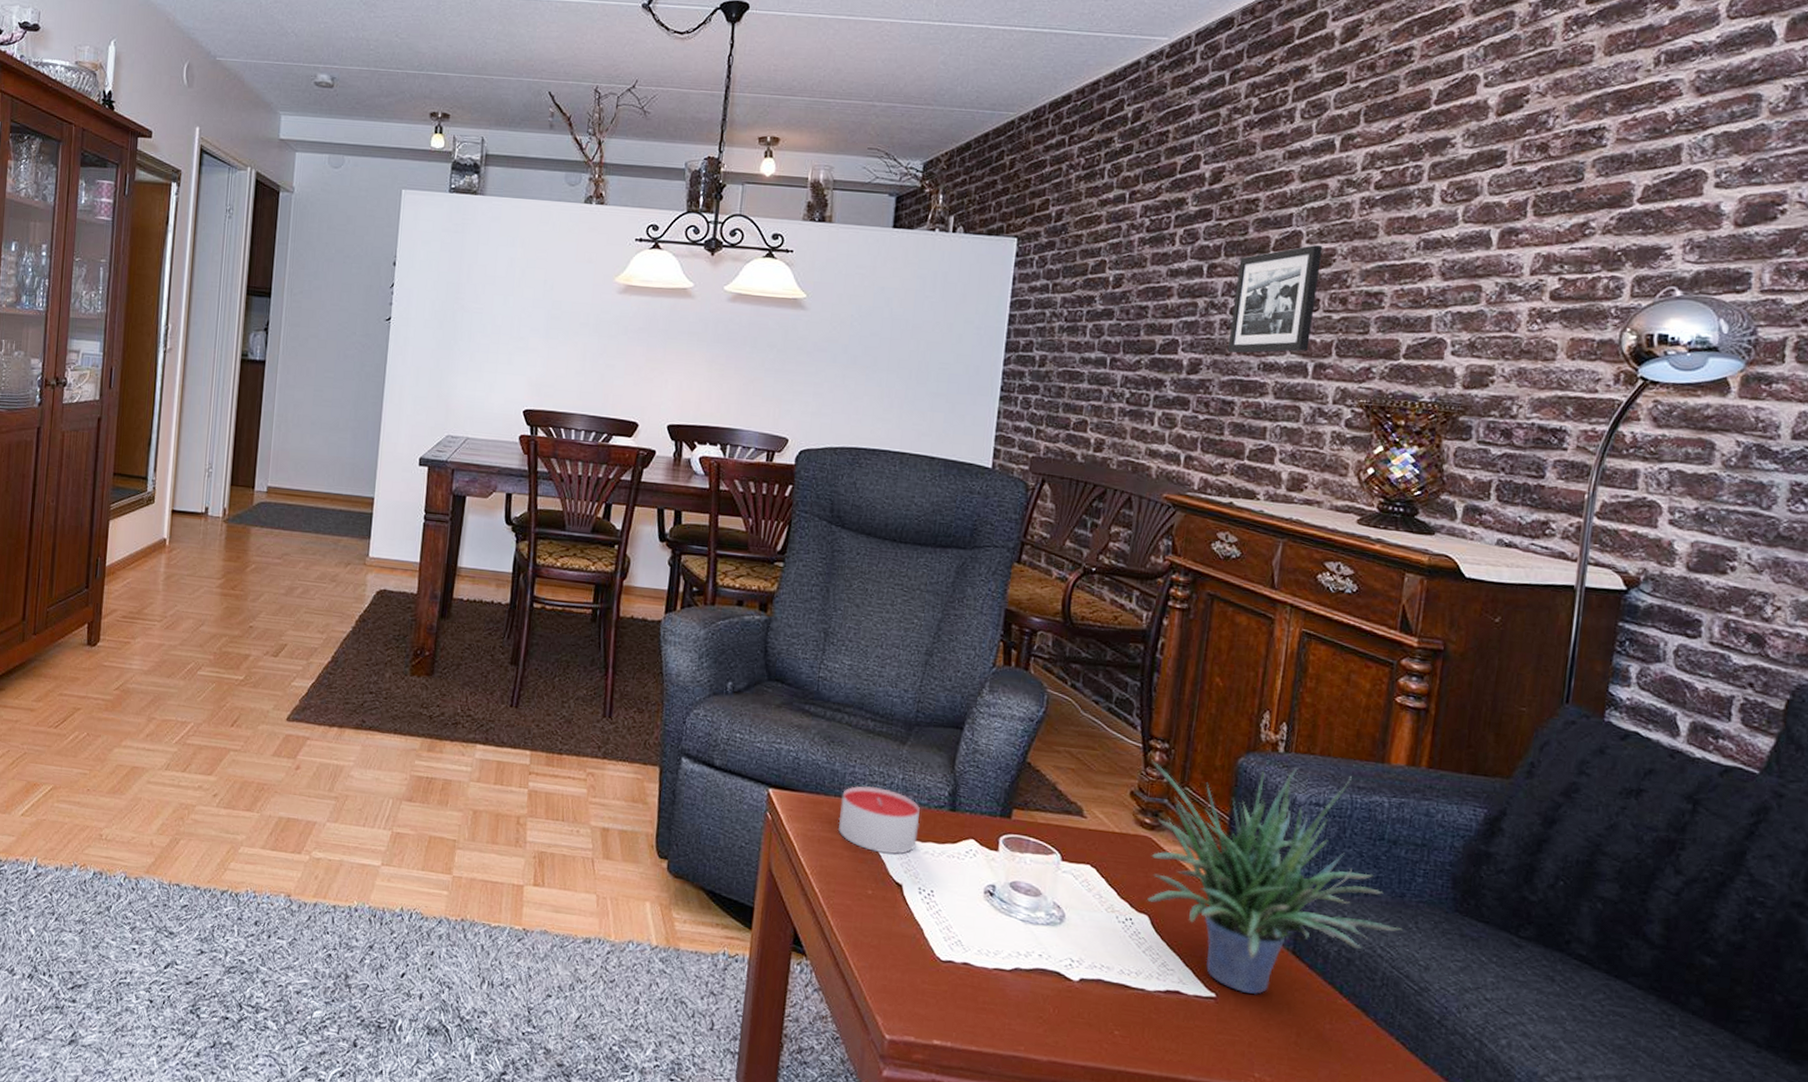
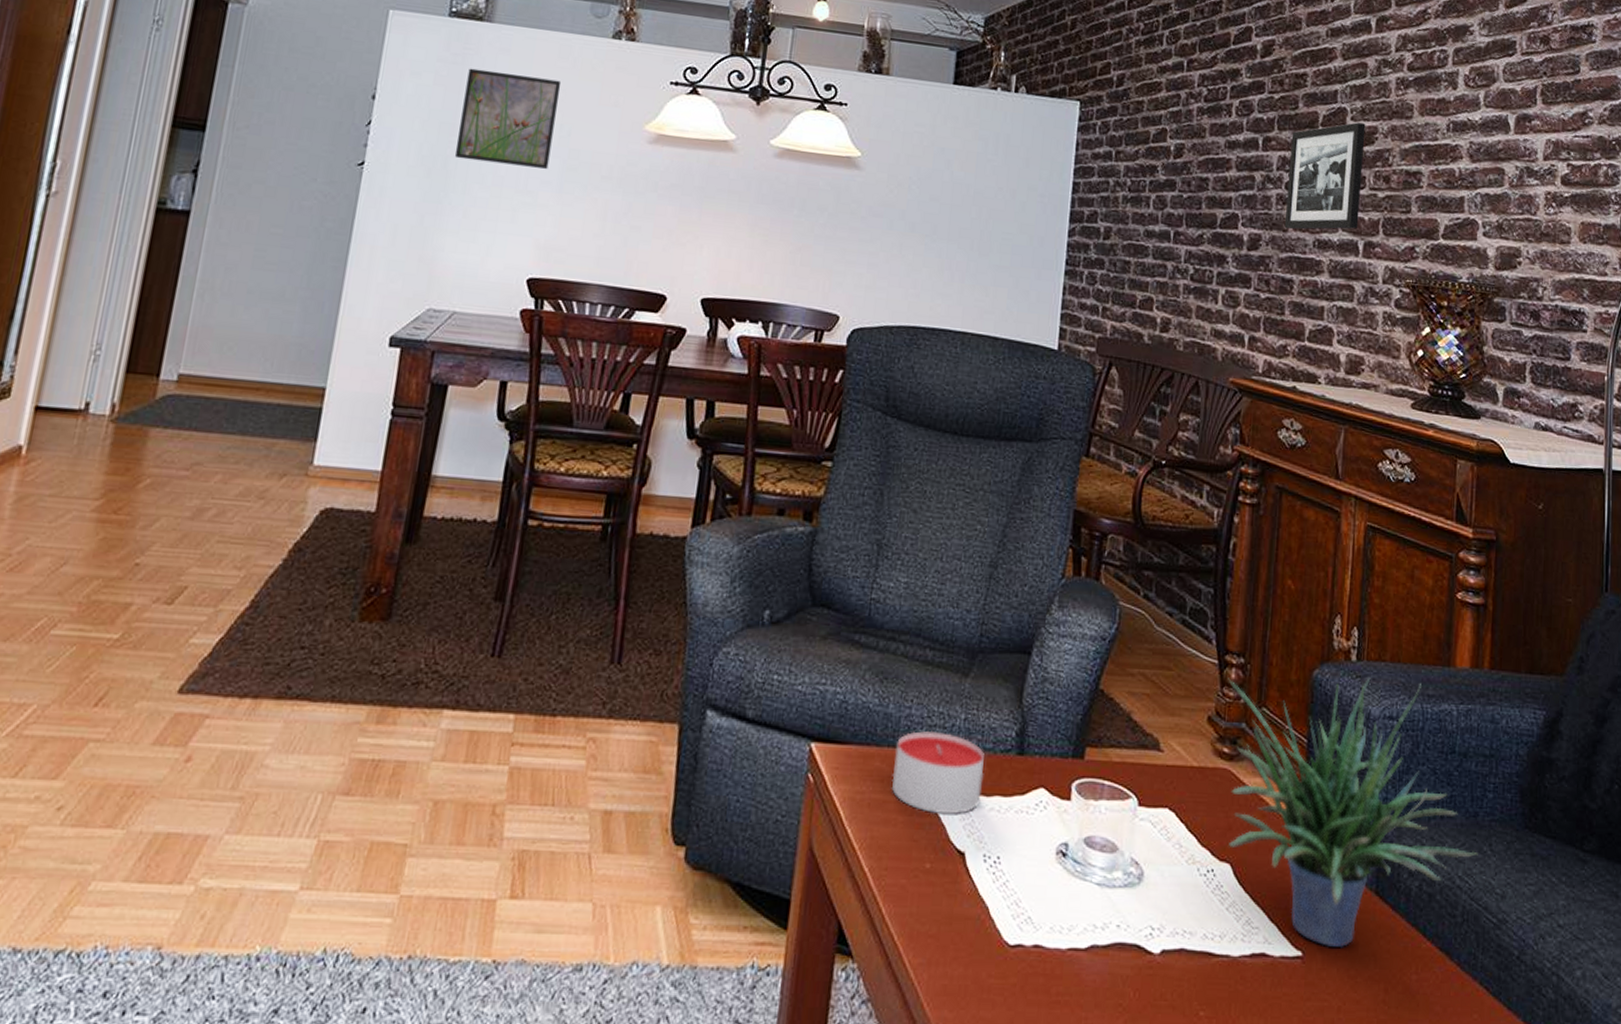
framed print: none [460,235,544,318] -> present [455,68,562,169]

